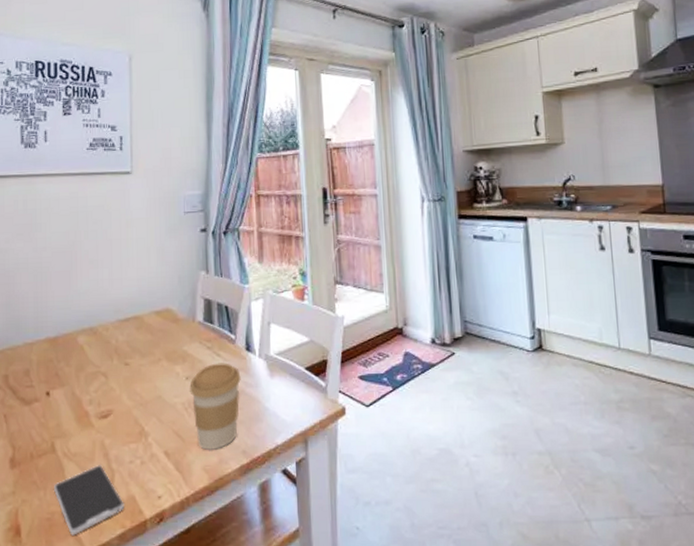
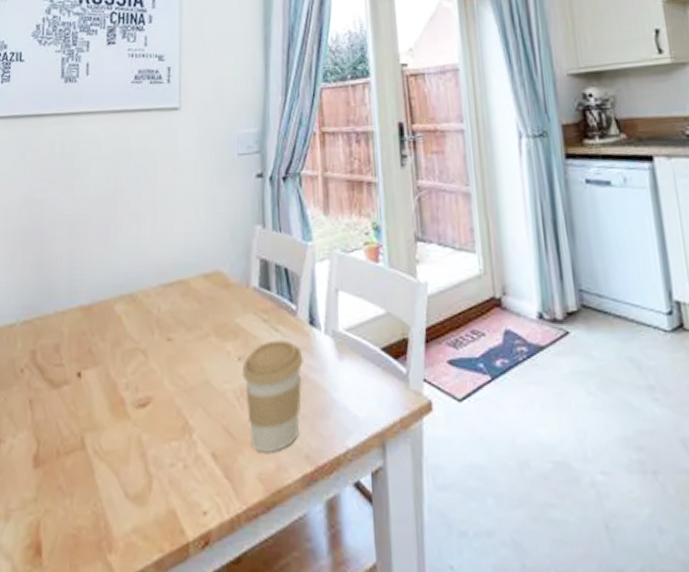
smartphone: present [54,465,124,536] -> none [82,467,163,559]

